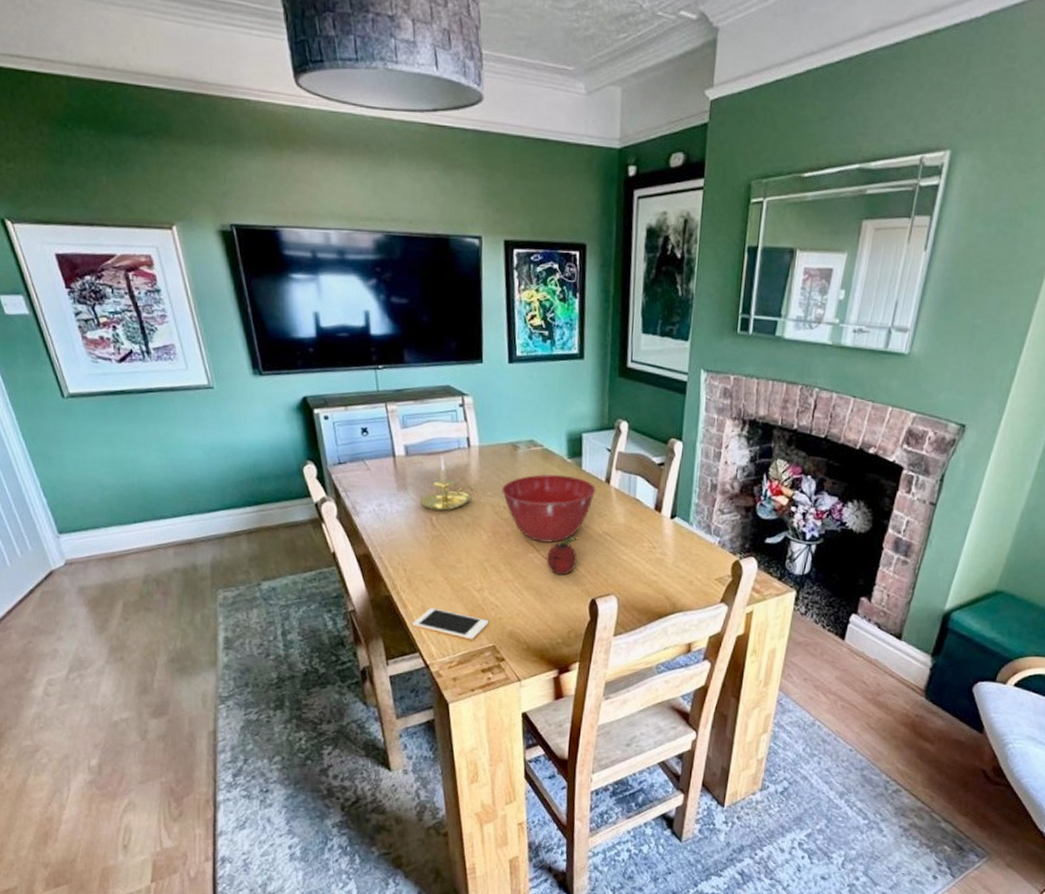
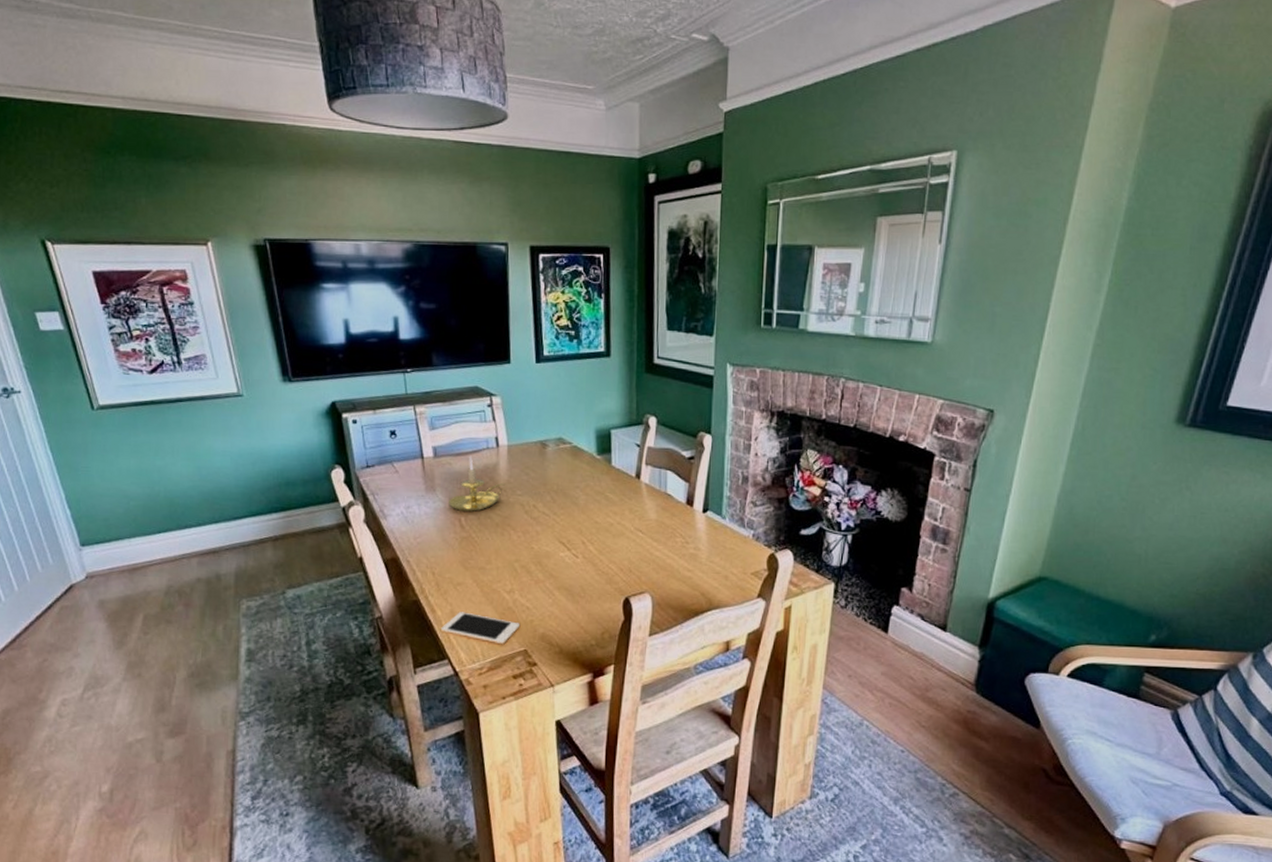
mixing bowl: present [502,474,596,543] -> none [531,471,627,541]
fruit: present [546,537,578,575] -> none [577,534,610,574]

